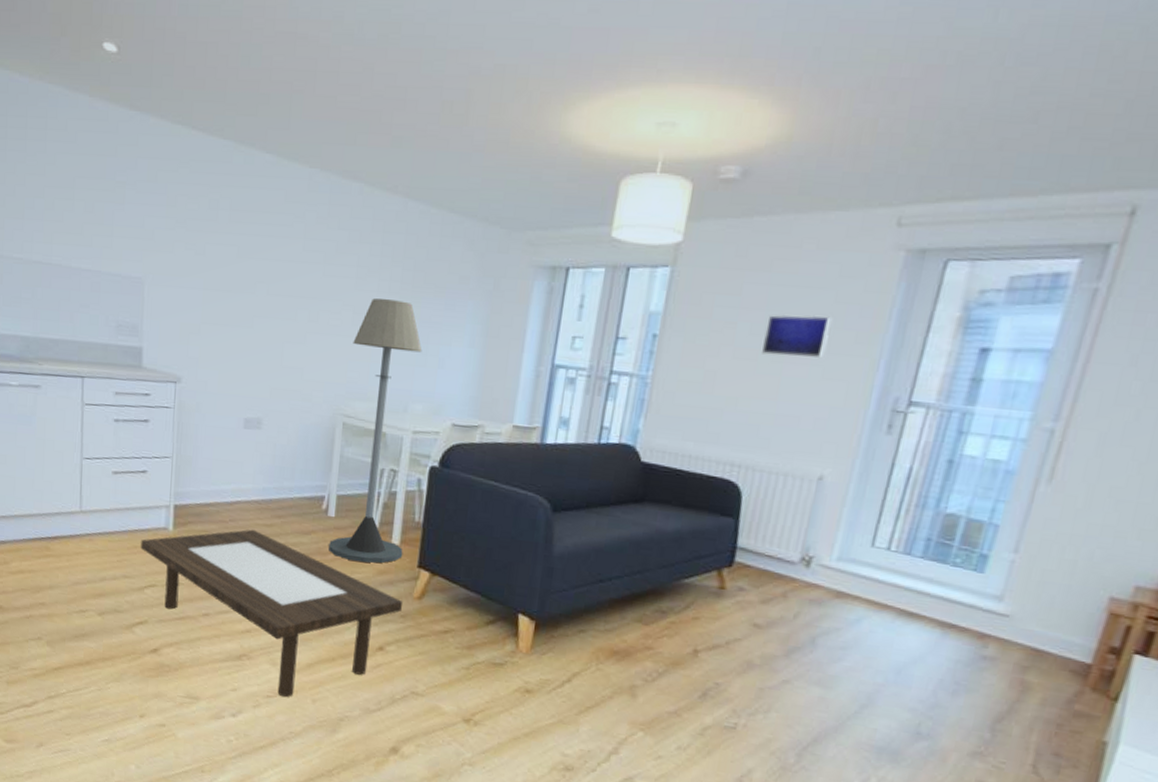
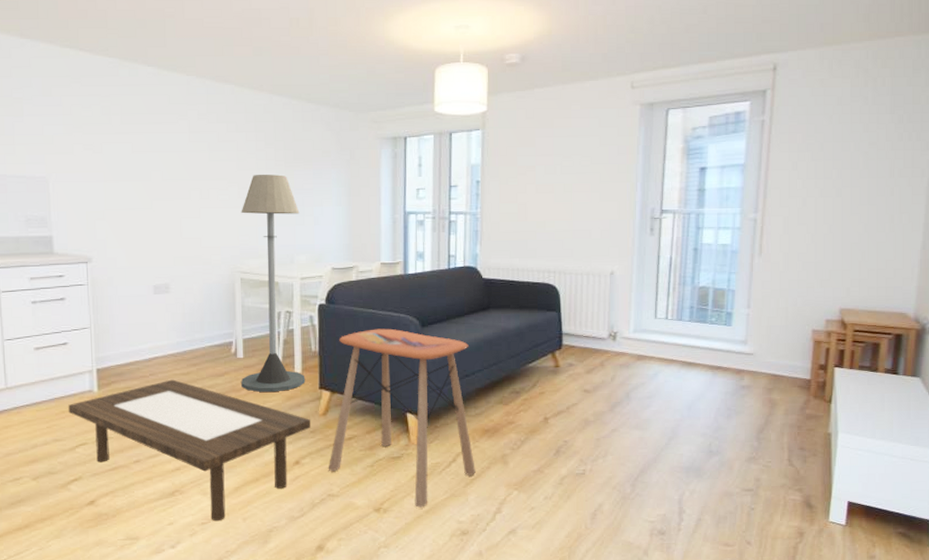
side table: none [415,505,609,729] -> present [328,328,476,508]
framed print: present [762,314,833,359] -> none [556,155,600,187]

